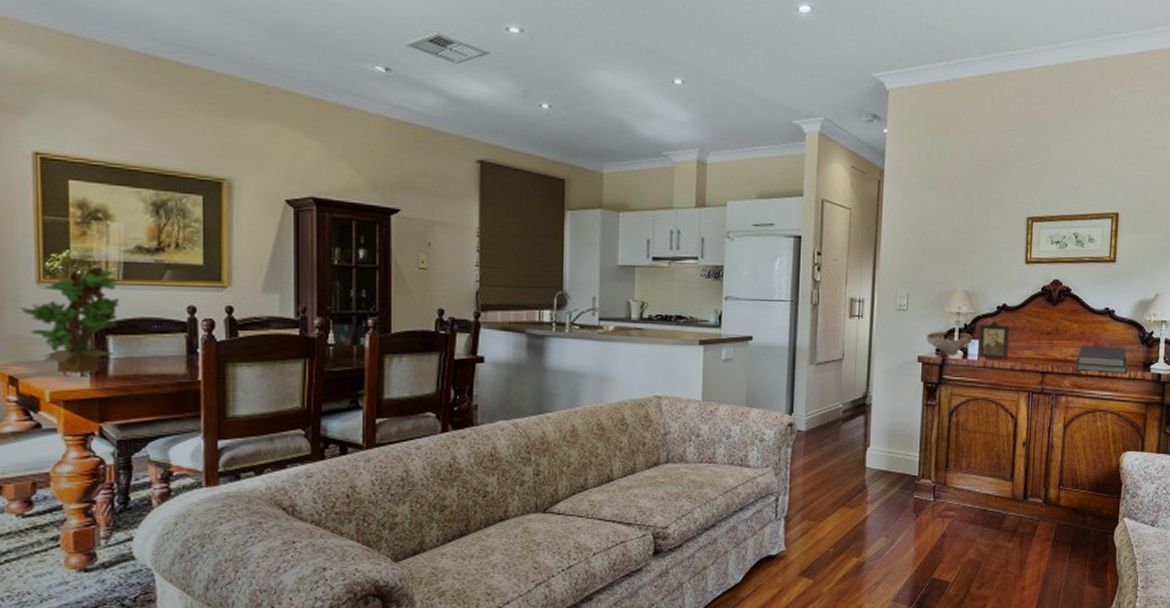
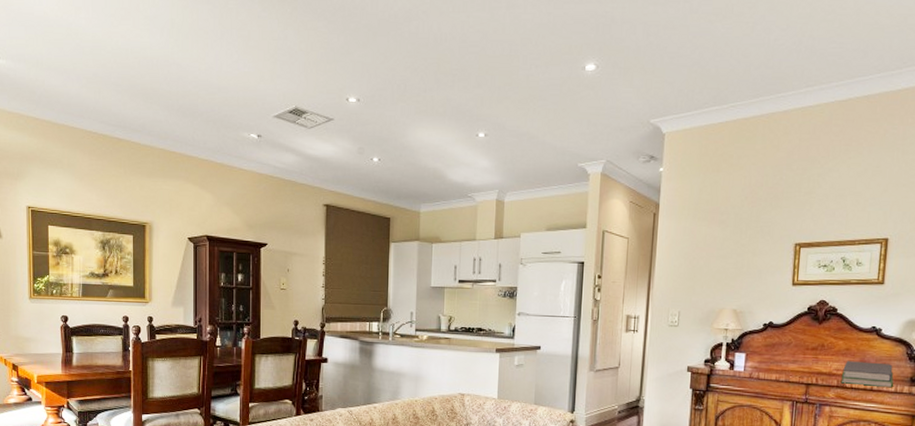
flower bouquet: present [20,267,120,377] -> none [19,288,80,366]
decorative bowl: present [926,331,972,355] -> none [695,345,739,366]
photo frame: present [978,320,1010,360] -> none [744,336,776,372]

